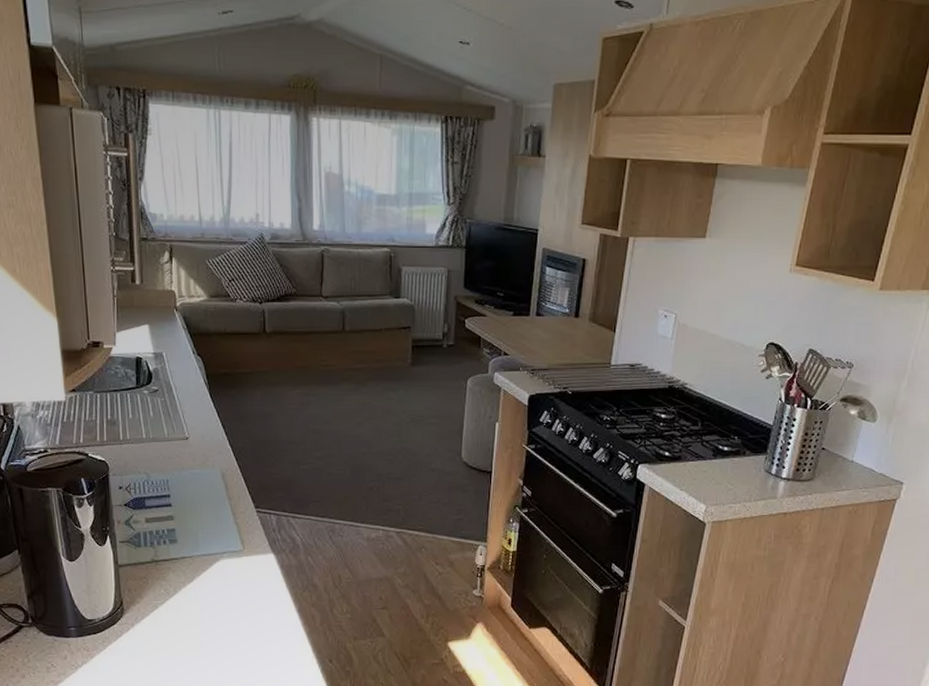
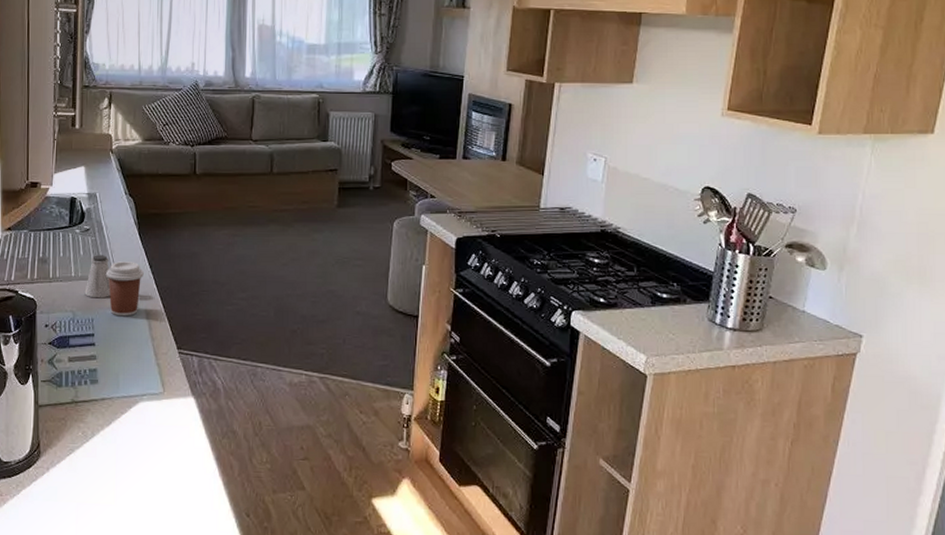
saltshaker: none [157,416,185,460] -> present [84,255,111,298]
coffee cup: none [177,422,217,477] -> present [105,261,144,317]

